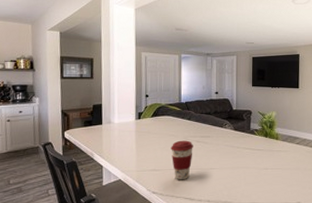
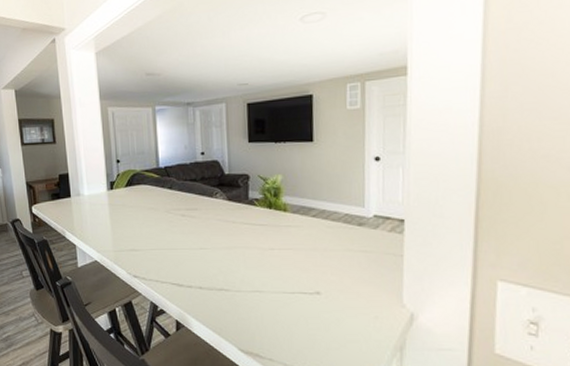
coffee cup: present [171,140,193,180] -> none [151,214,178,263]

